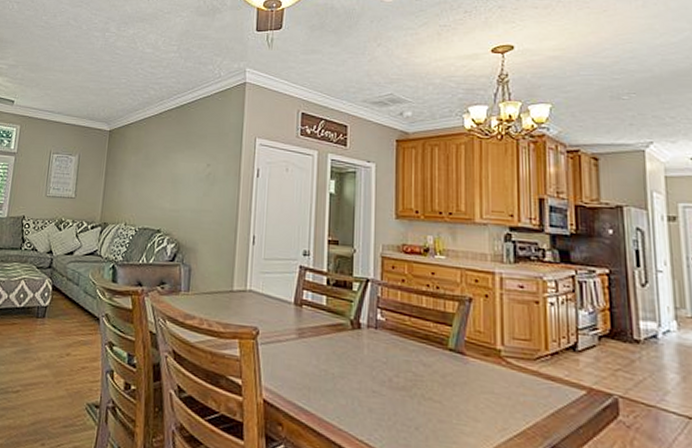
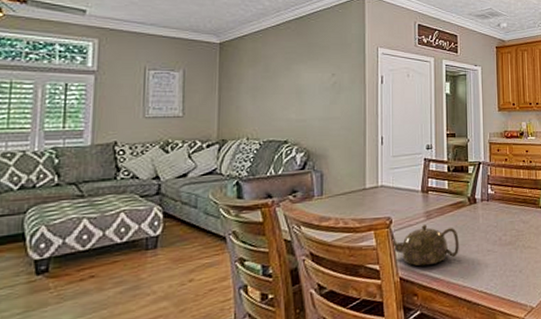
teapot: none [258,342,336,394] -> present [392,225,459,267]

